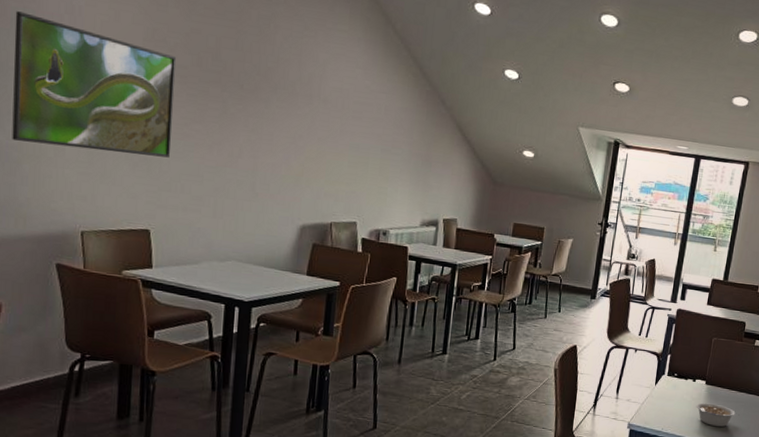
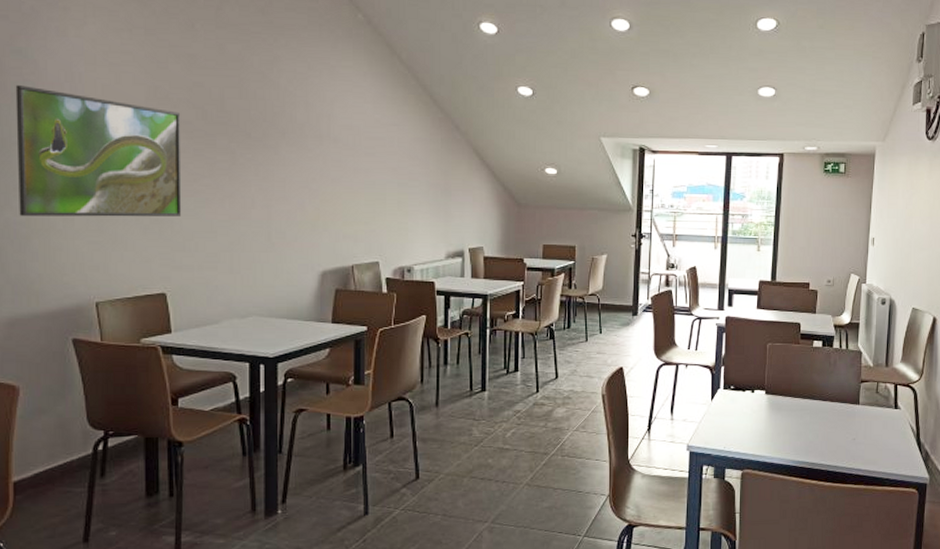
legume: present [696,403,740,427] -> none [758,414,806,439]

